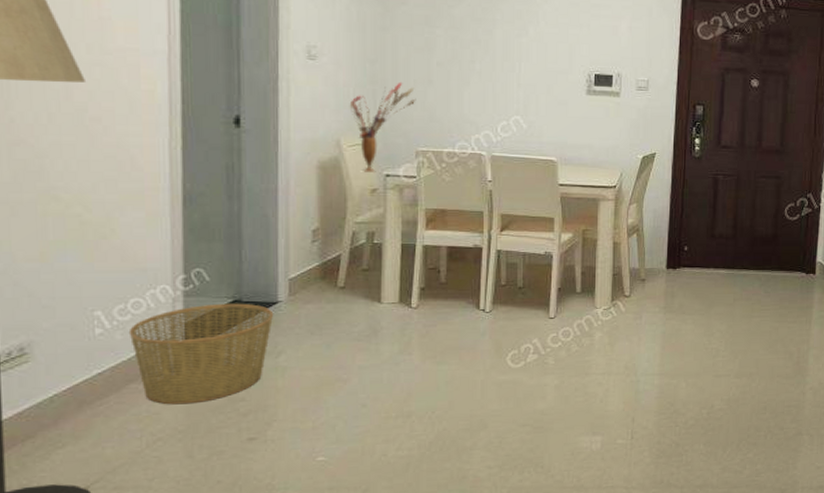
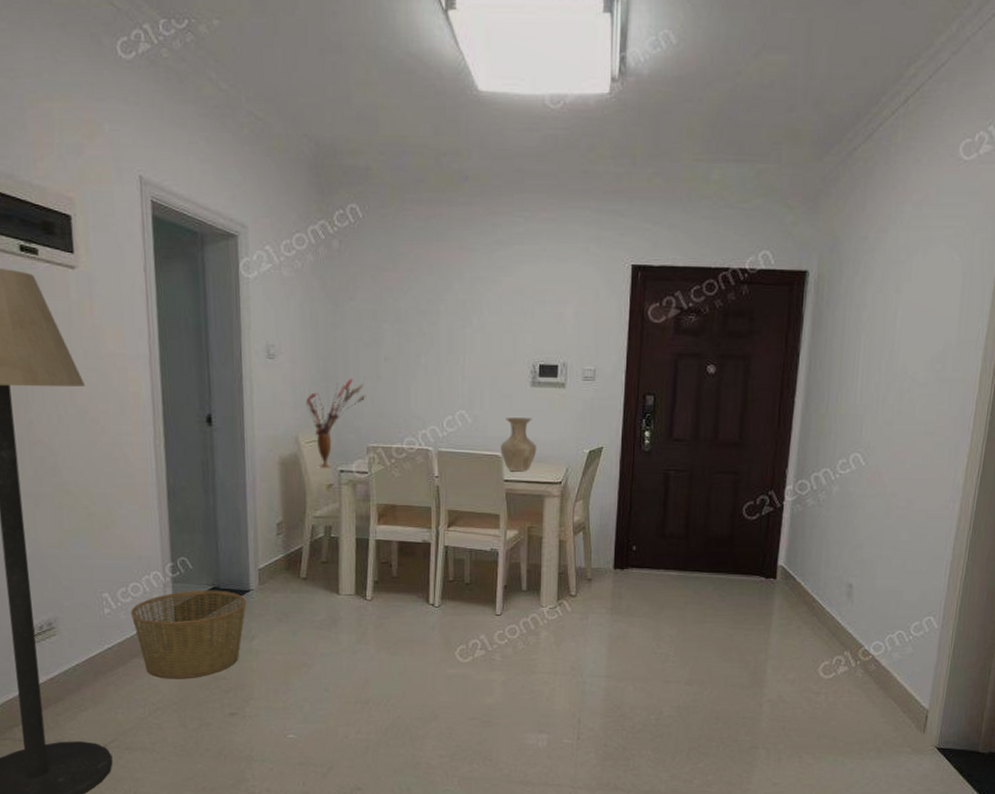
vase: none [555,124,592,176] -> present [500,418,537,472]

